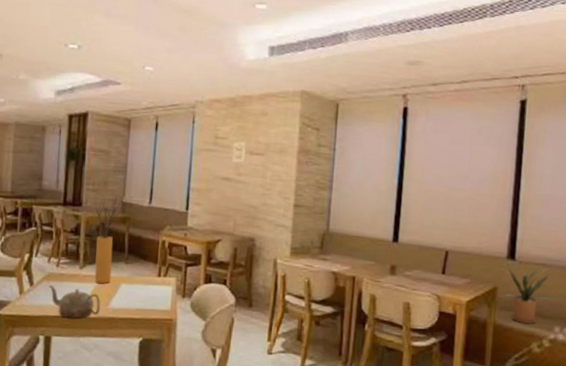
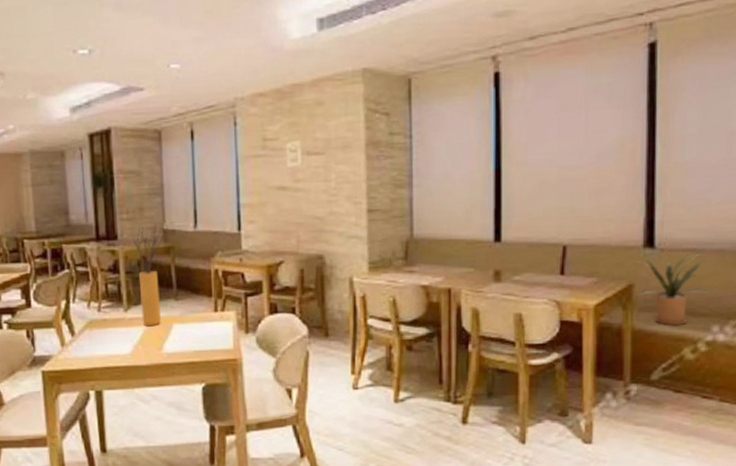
teapot: present [49,285,100,319] -> none [92,333,153,369]

